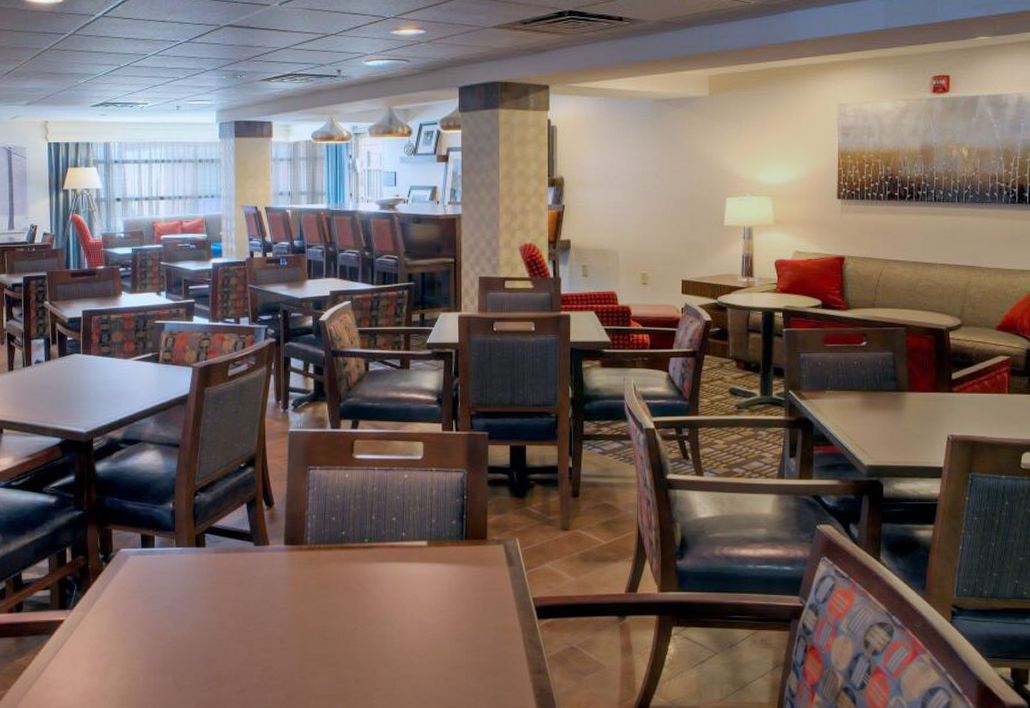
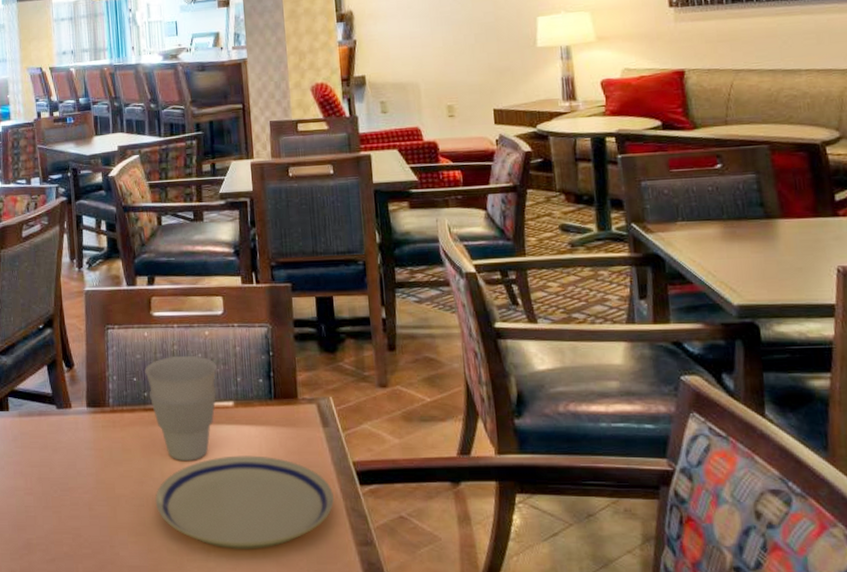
cup: none [344,497,413,597] -> present [144,355,217,462]
plate: none [346,592,513,678] -> present [155,455,334,549]

